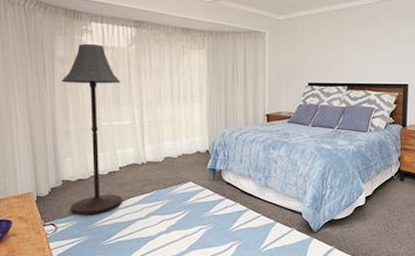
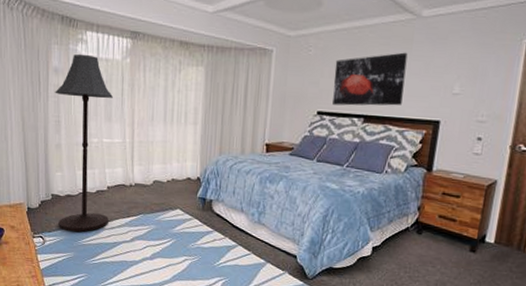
wall art: none [319,29,377,76] -> present [333,52,408,106]

